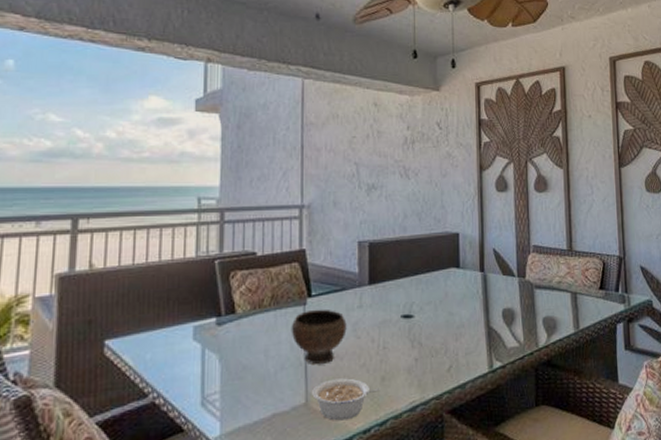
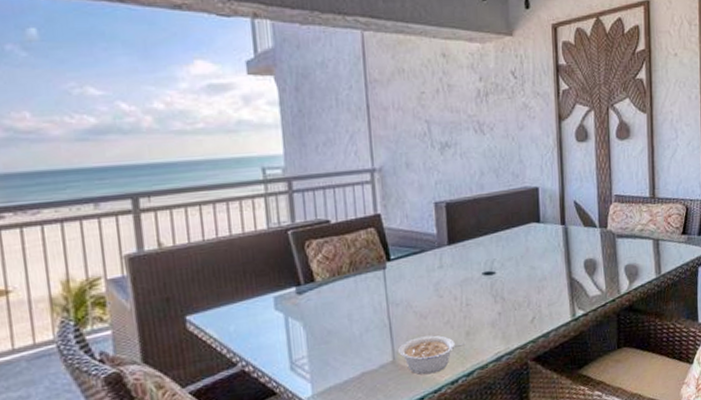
bowl: present [291,309,347,365] -> none [372,271,429,325]

